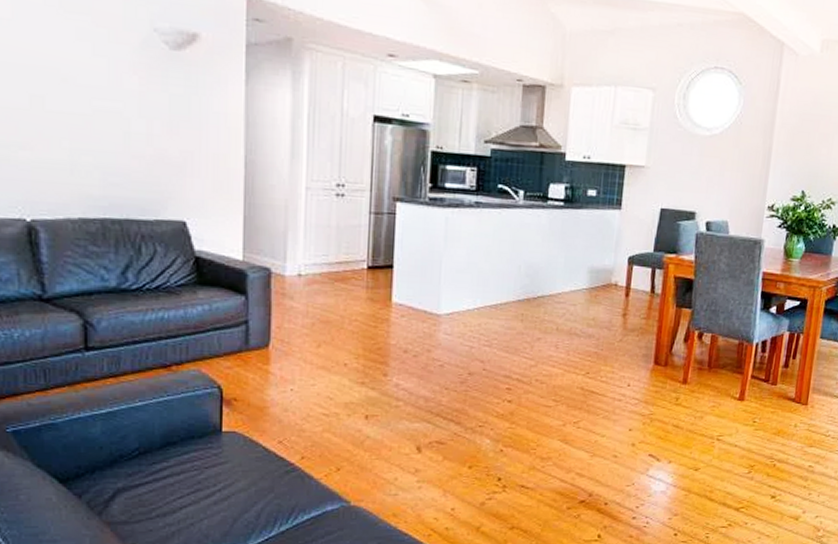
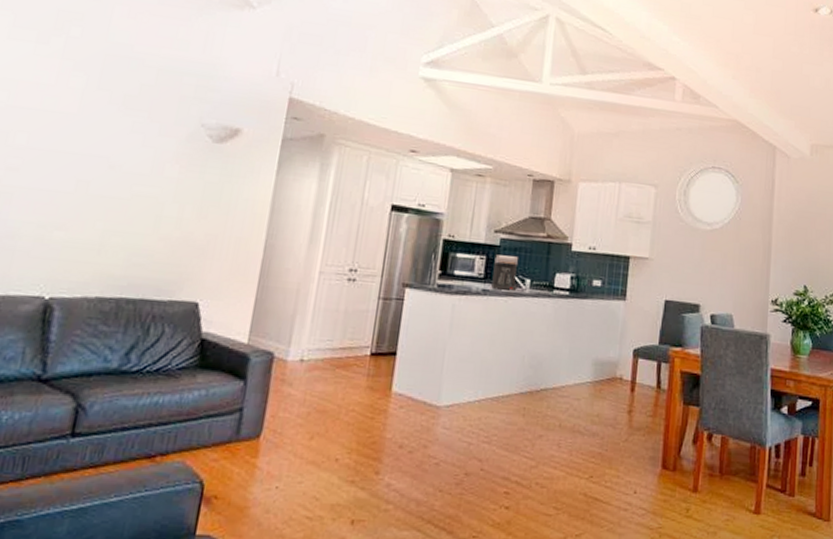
coffee maker: none [484,166,512,203] -> present [491,254,519,291]

